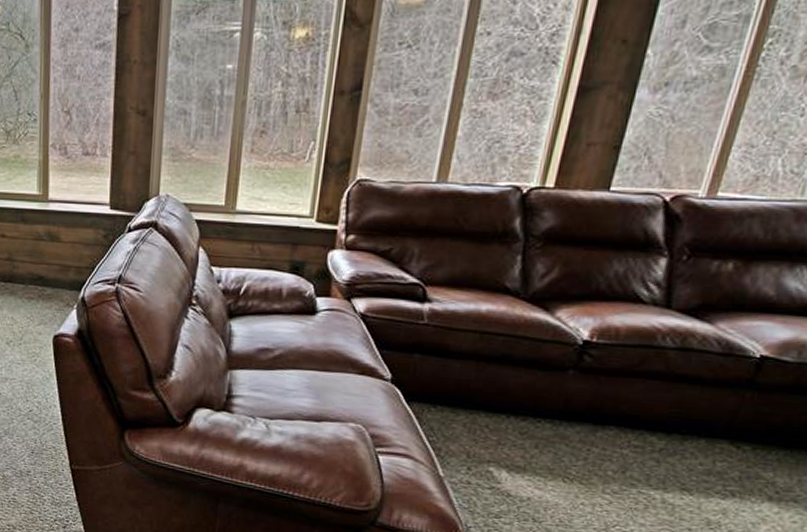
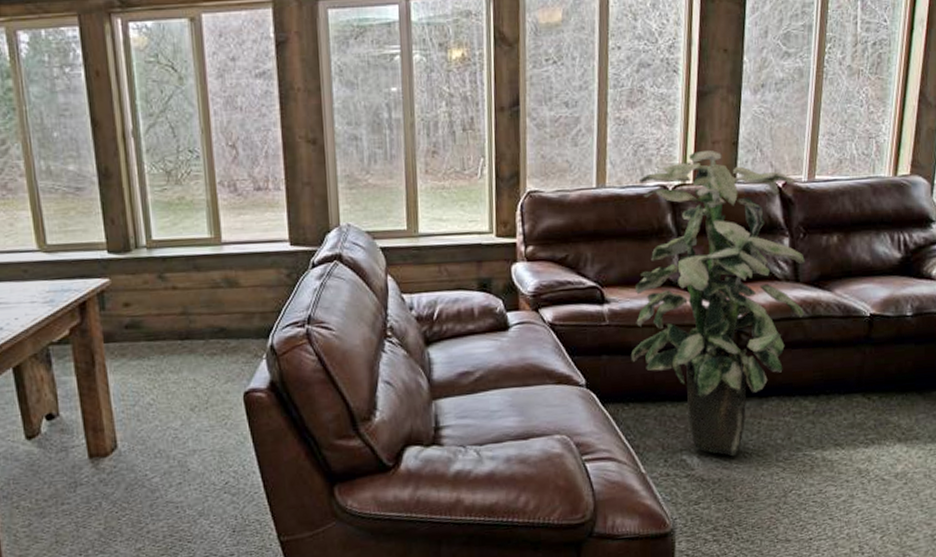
indoor plant: none [446,153,688,478] -> present [630,150,805,456]

